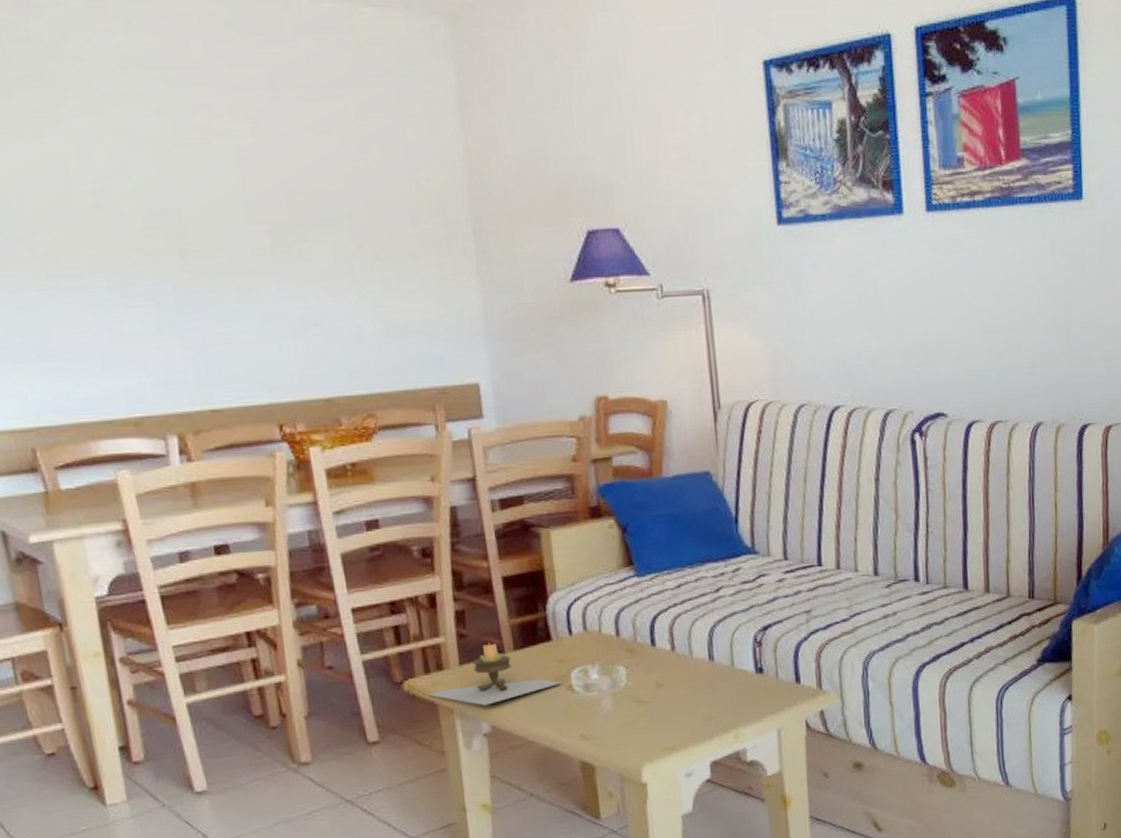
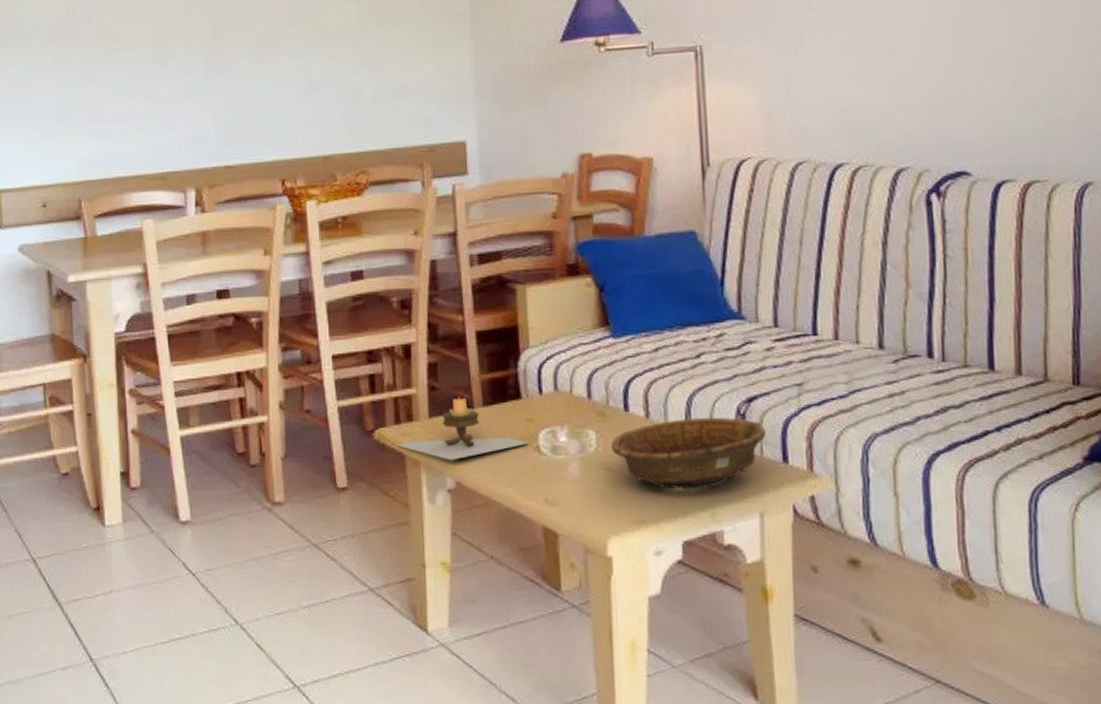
decorative bowl: none [641,645,780,717] -> present [611,417,766,492]

